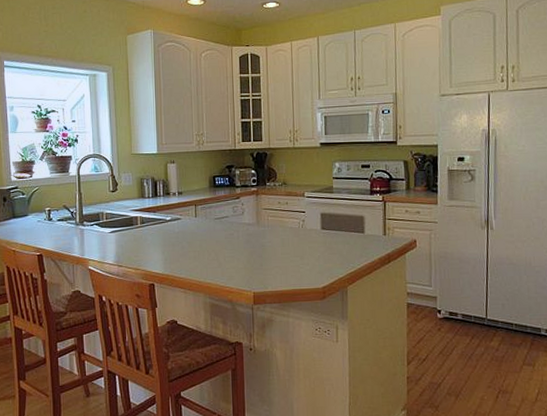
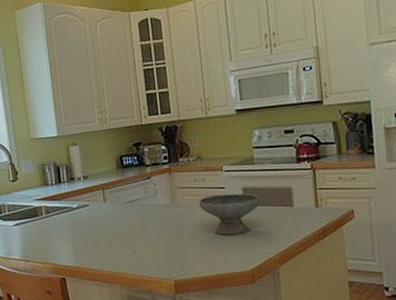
bowl: none [281,217,336,255] -> present [198,193,261,235]

